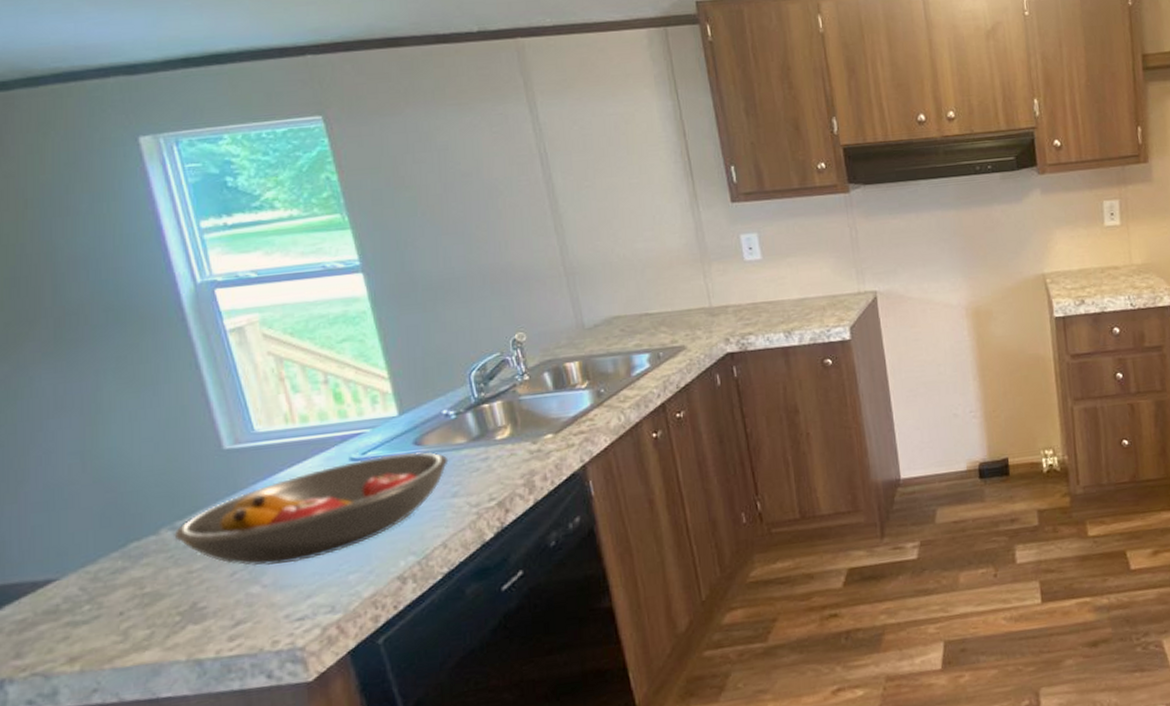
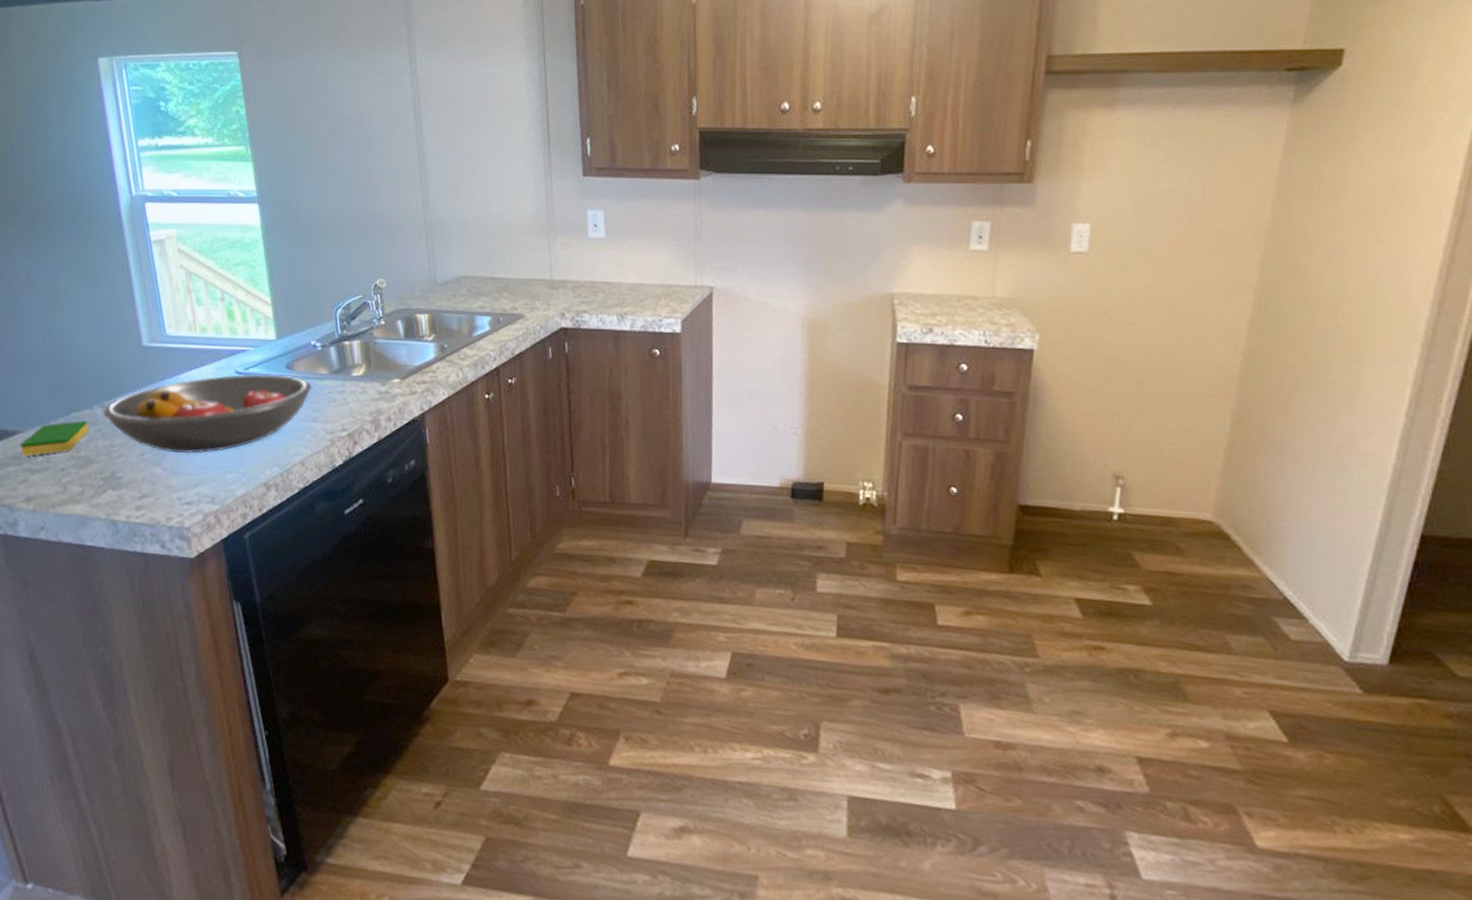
dish sponge: none [56,549,156,609] -> present [20,420,89,457]

